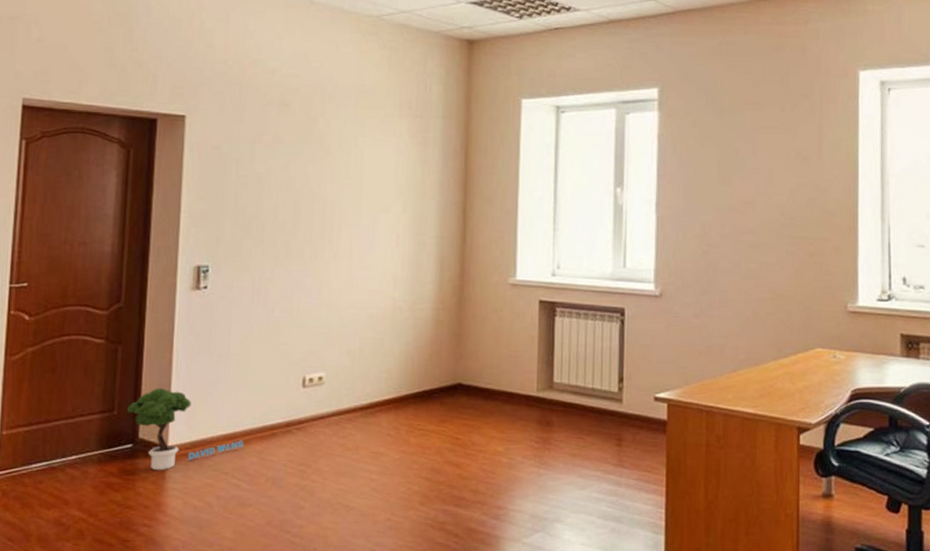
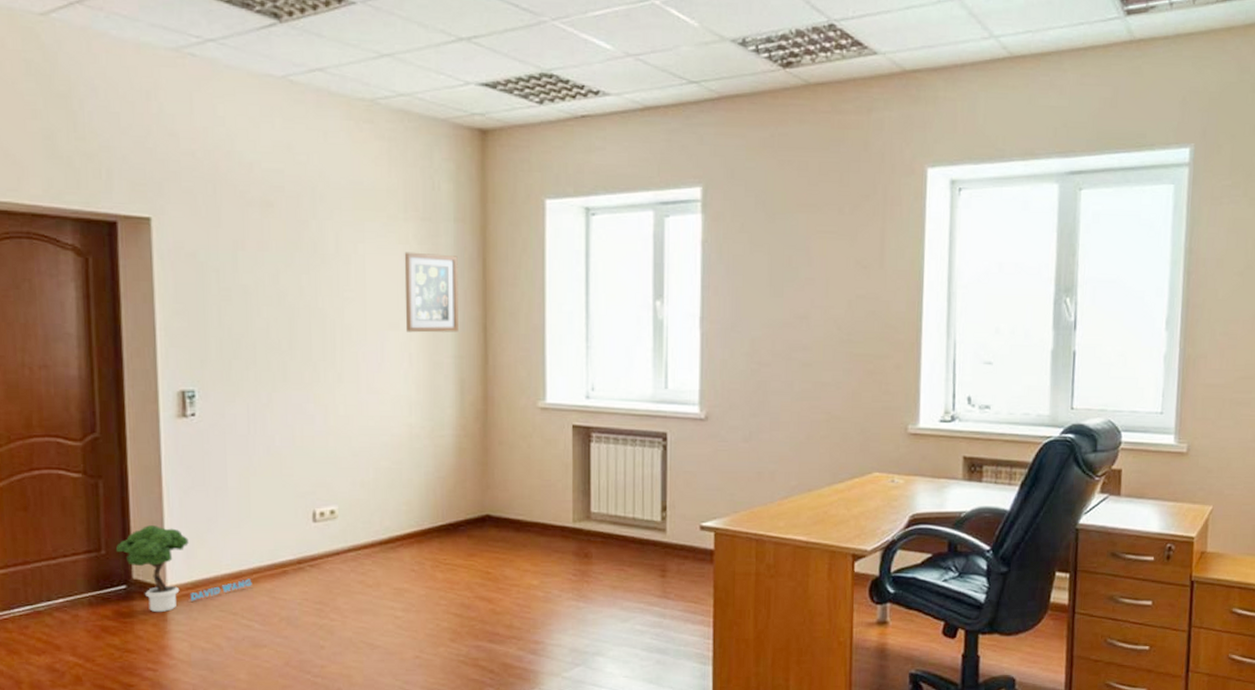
wall art: none [395,144,444,216] -> present [404,252,459,333]

